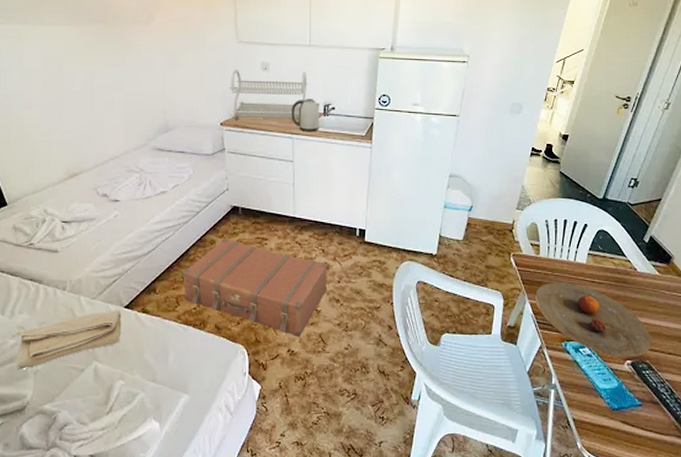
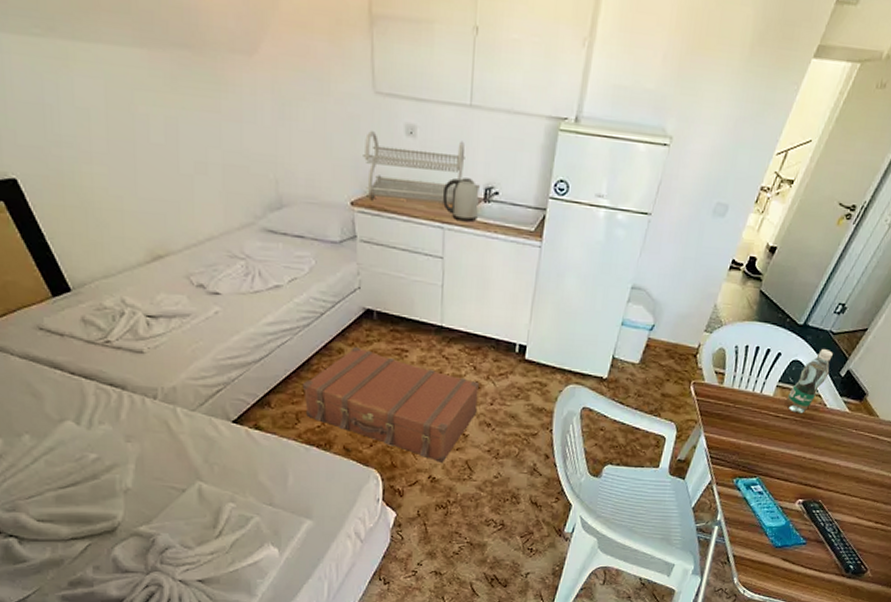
towel: present [11,308,122,370] -> none [91,423,230,488]
plate: present [535,282,652,358] -> none [711,415,829,497]
bottle: none [598,219,634,278] -> present [784,349,833,413]

